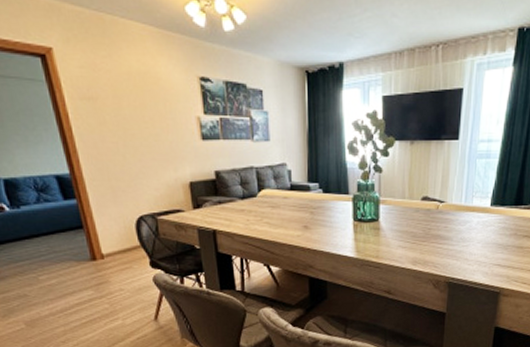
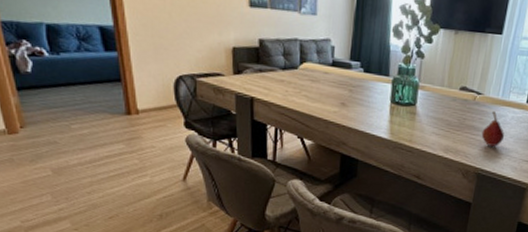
fruit: none [448,218,472,254] -> present [481,111,505,147]

